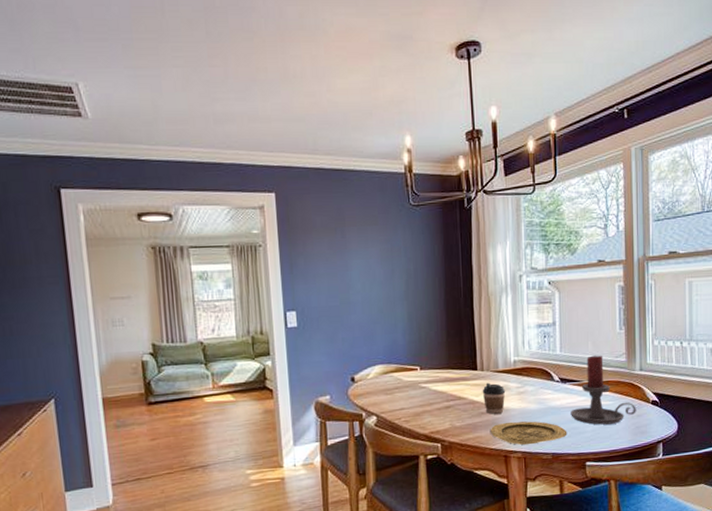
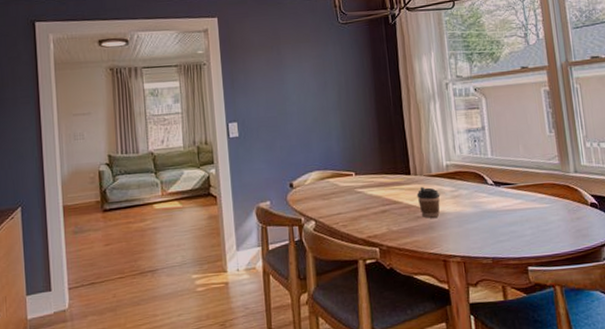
plate: present [491,421,567,445] -> none [428,224,506,250]
candle holder: present [571,355,636,425] -> none [507,158,575,228]

